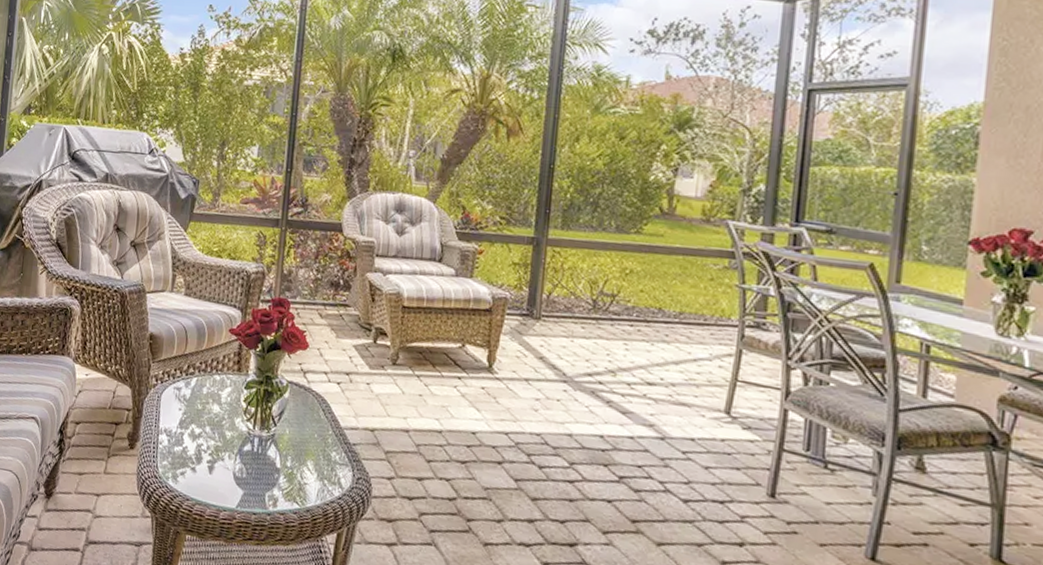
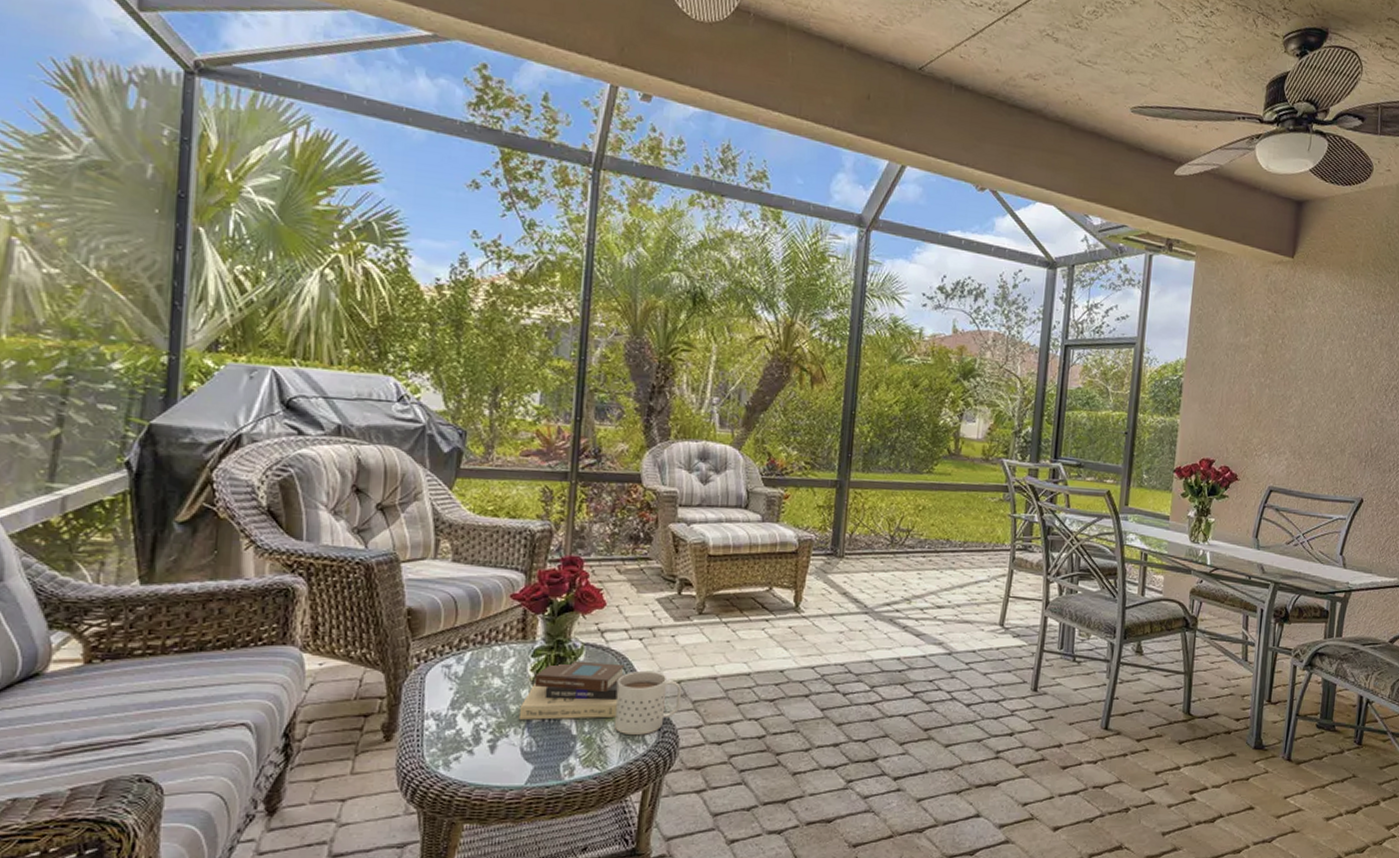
books: none [232,396,326,457] -> present [518,660,627,720]
mug: none [312,414,376,478] -> present [613,670,682,736]

